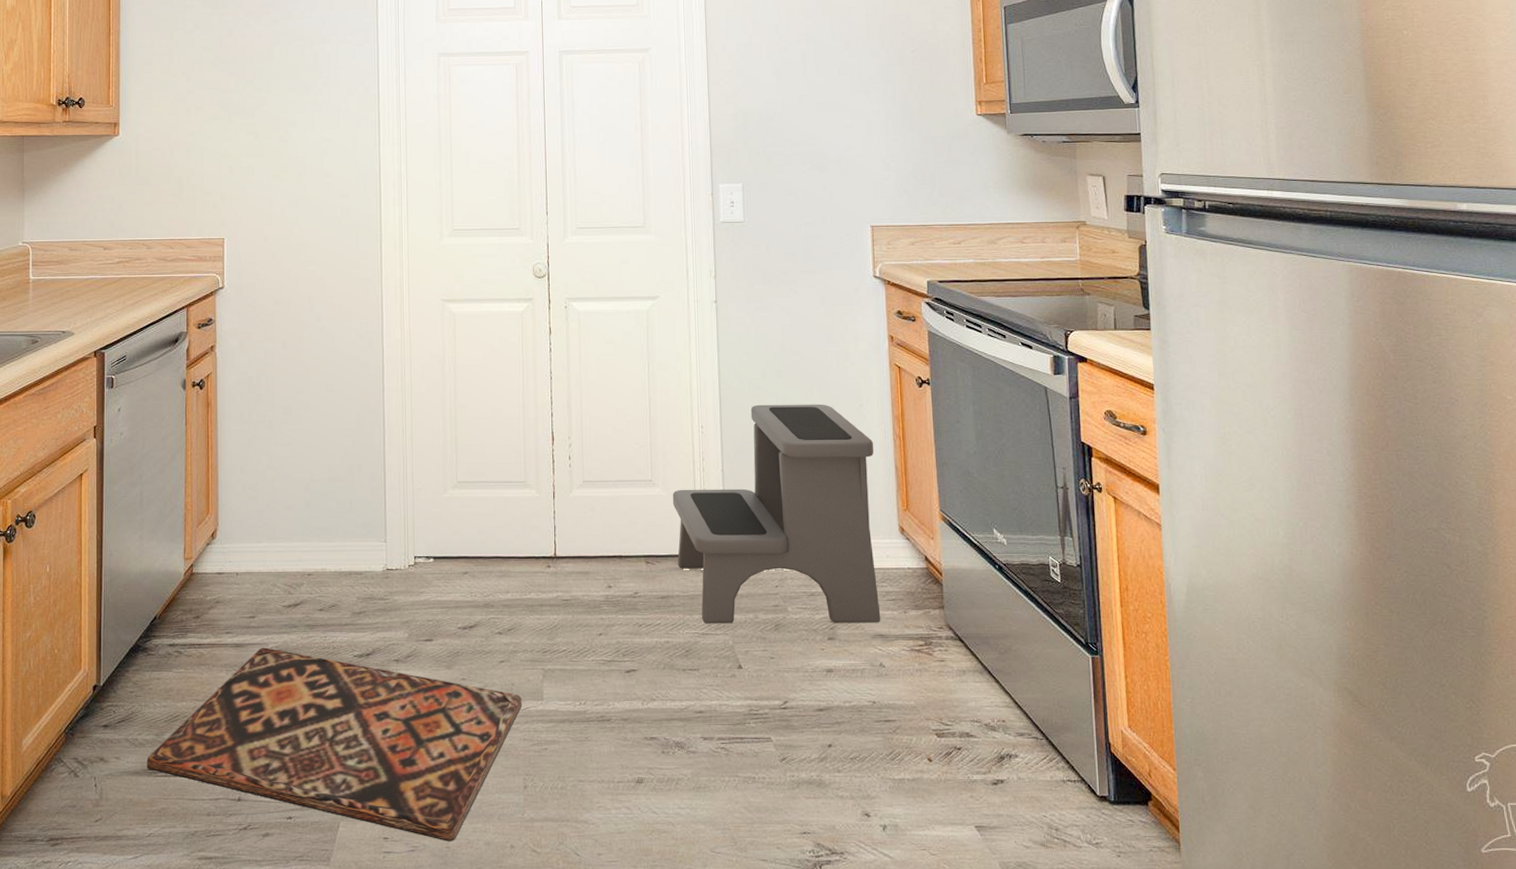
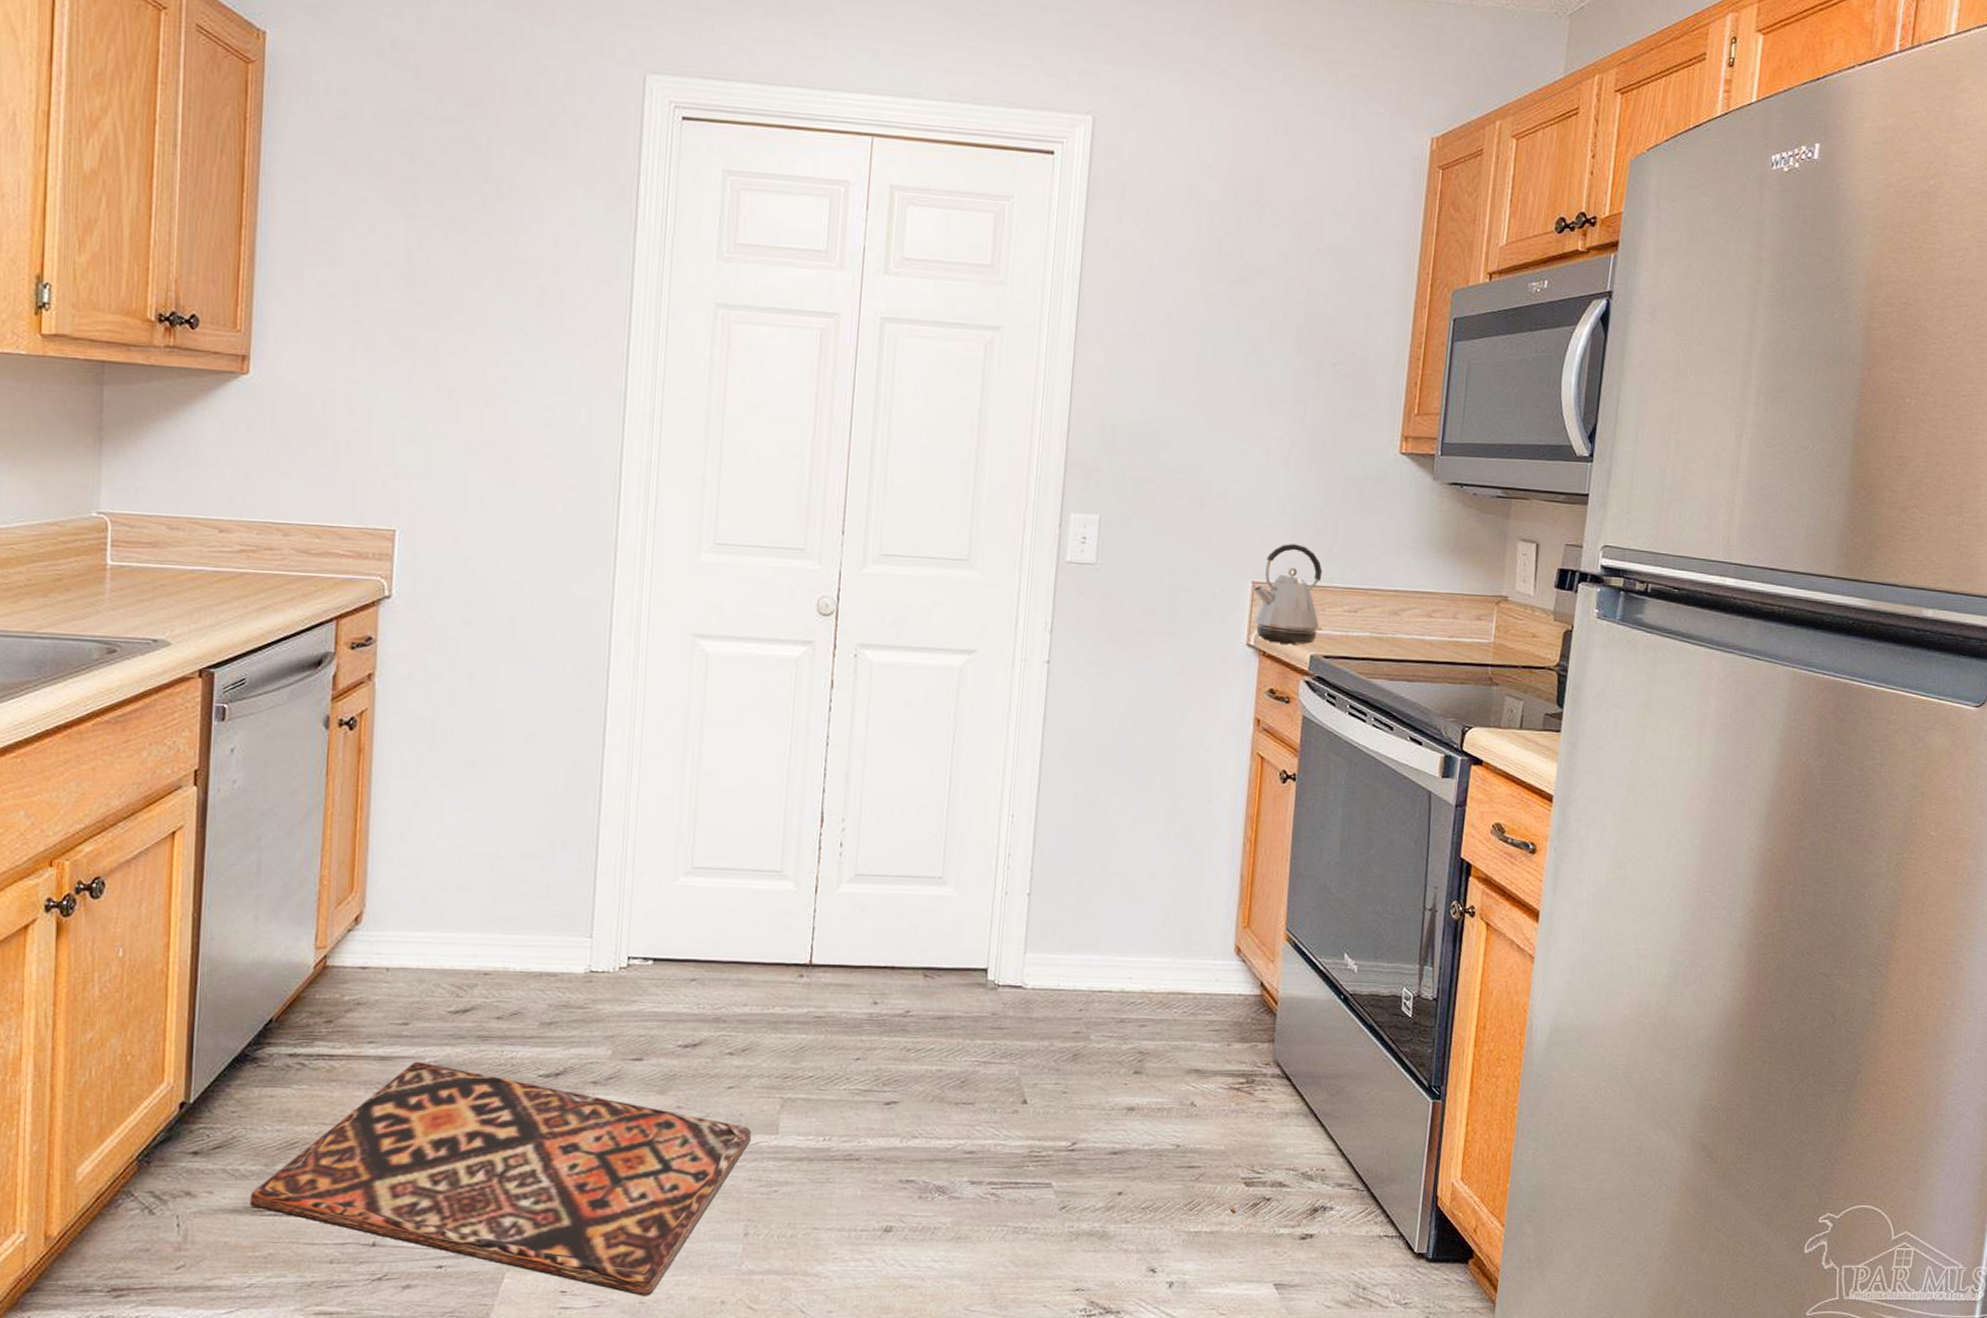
step stool: present [672,404,881,624] -> none [963,792,1218,1057]
kettle: none [872,193,934,274] -> present [1253,543,1323,646]

